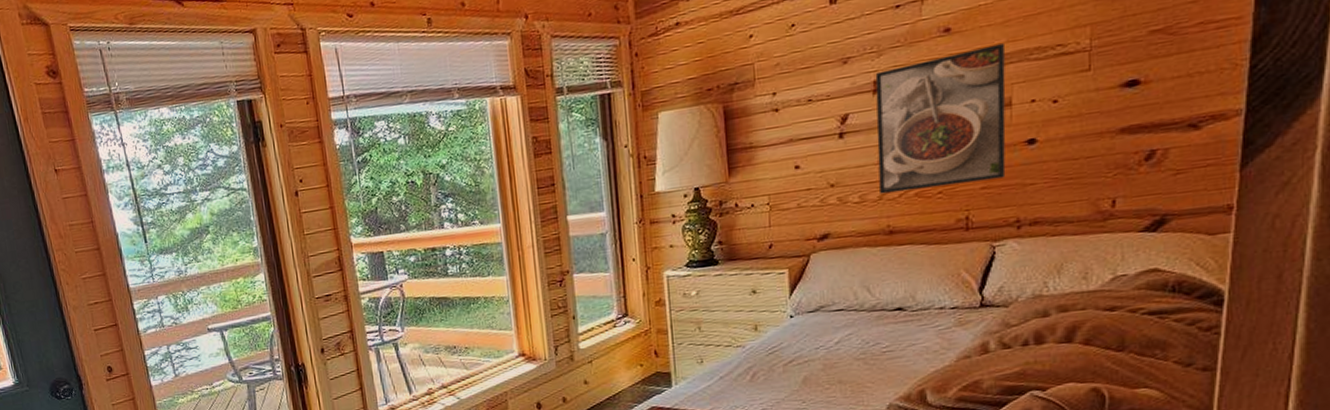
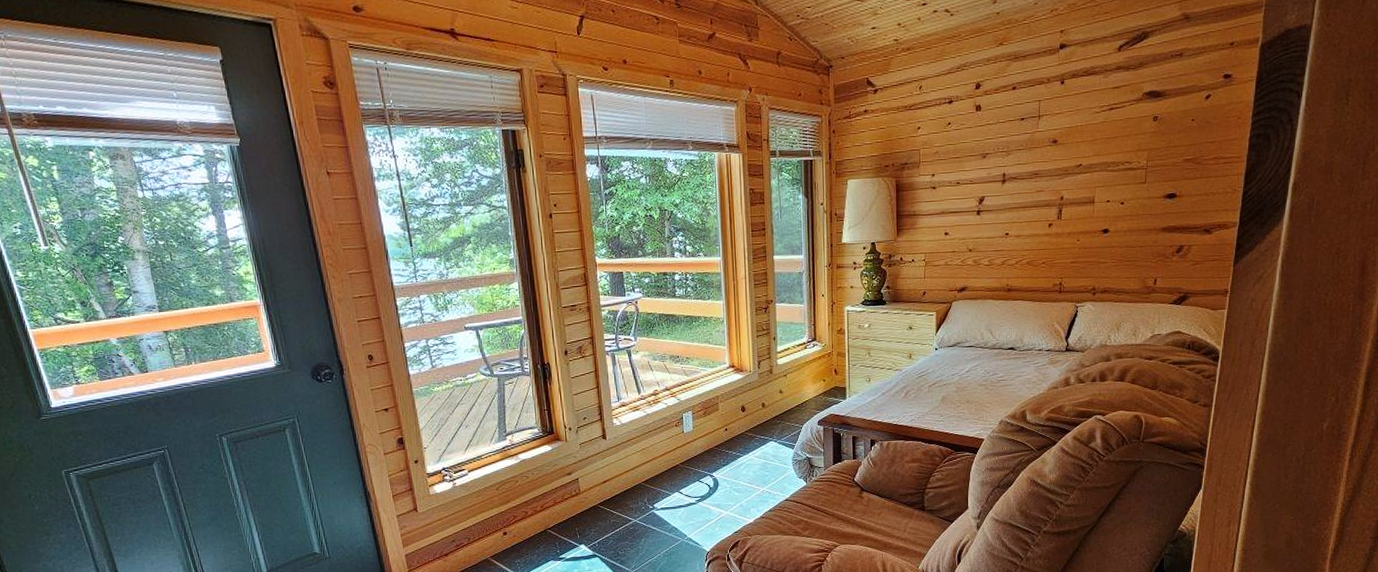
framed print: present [875,43,1006,194] -> none [1003,156,1093,260]

